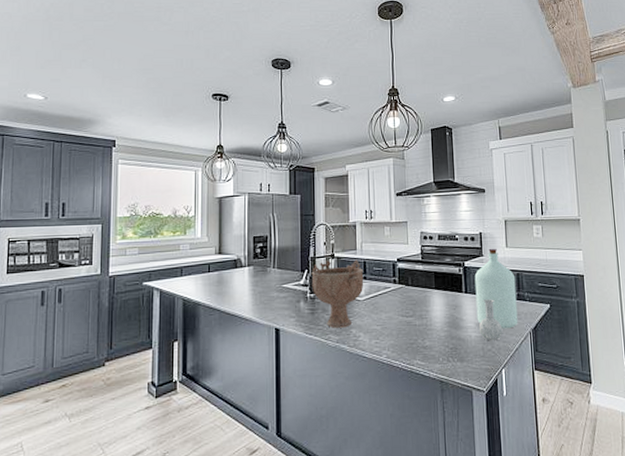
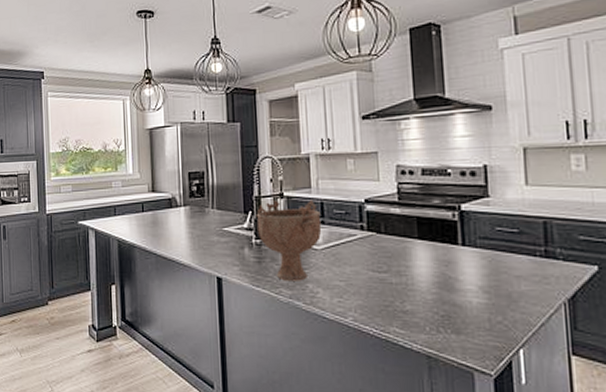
bottle: present [474,248,518,341] -> none [476,186,545,311]

